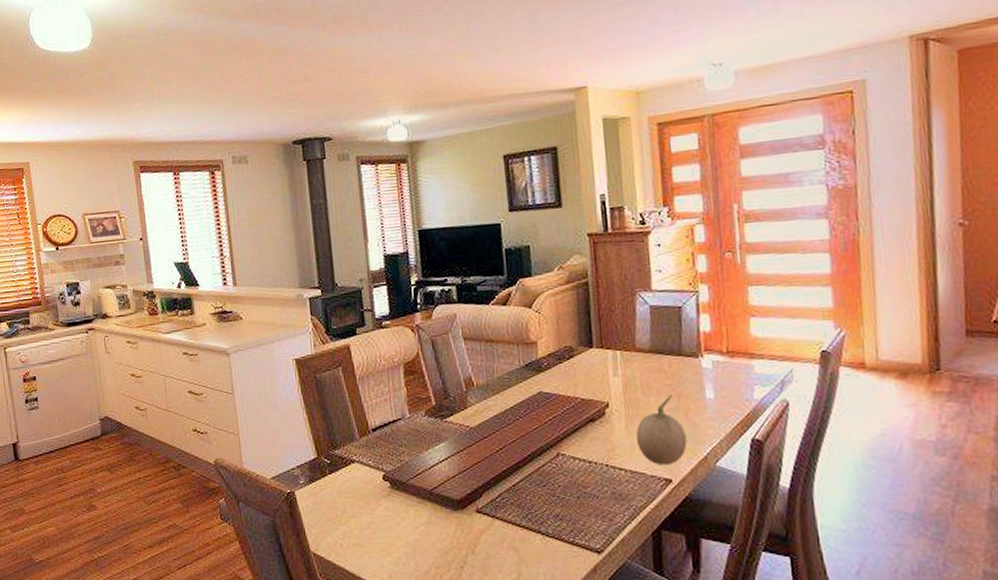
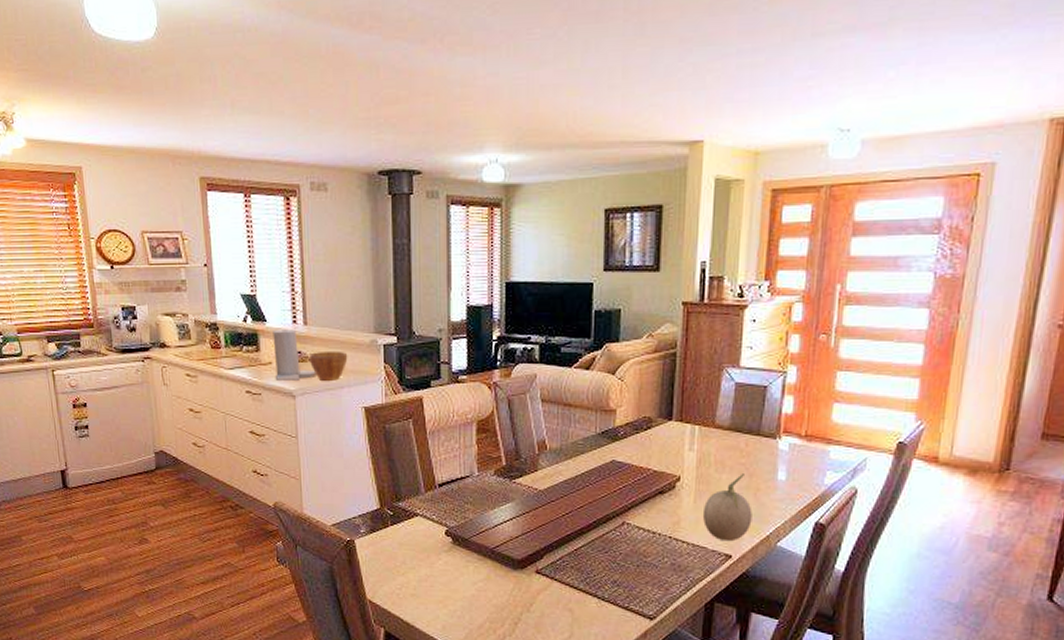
paper towel: none [205,291,248,340] -> present [273,329,316,380]
bowl: none [239,307,277,337] -> present [308,350,348,381]

